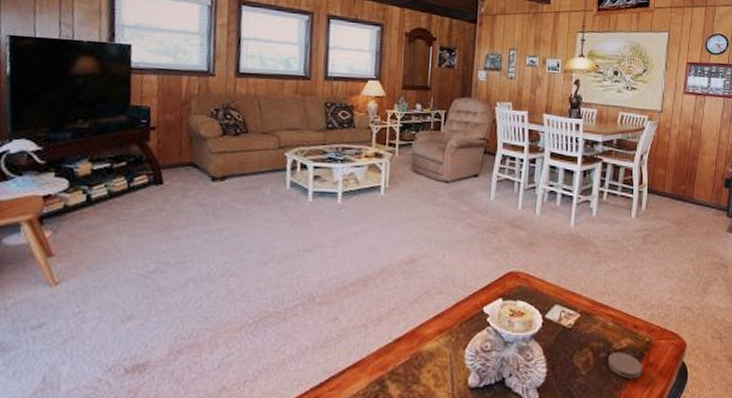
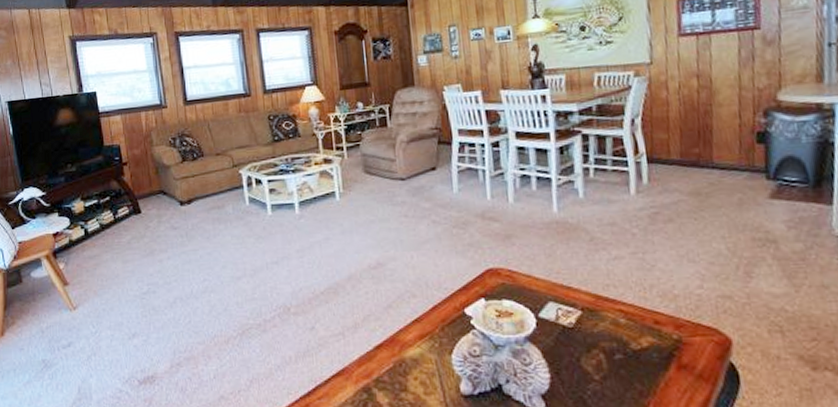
coaster: present [608,351,642,379] -> none [626,352,675,384]

